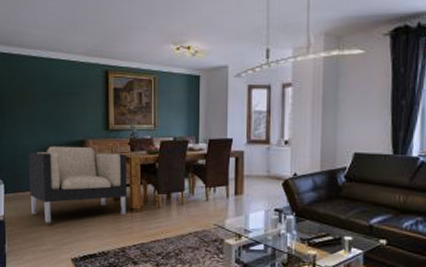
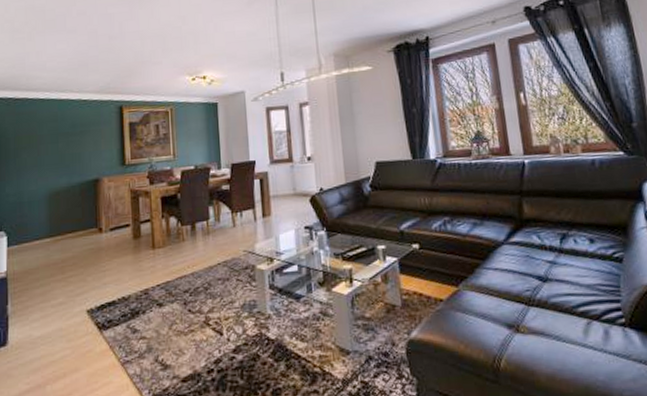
armchair: present [28,146,127,223] -> none [35,185,148,273]

